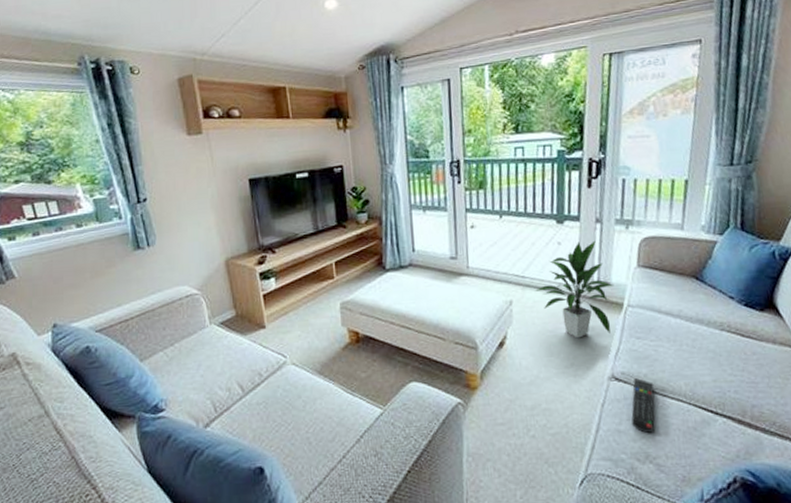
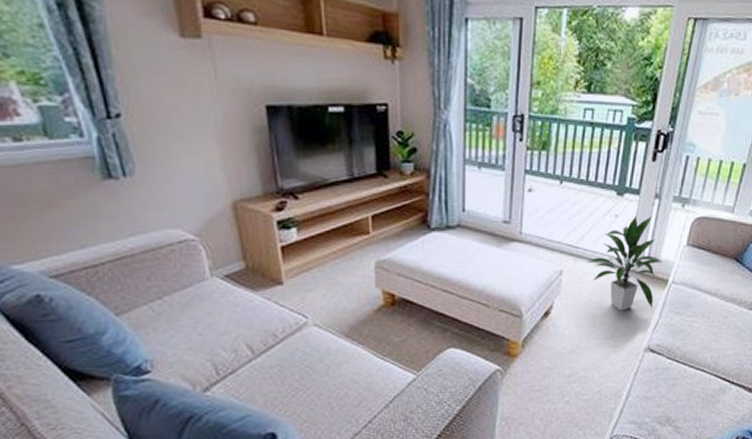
remote control: present [631,378,655,433] -> none [659,350,683,399]

